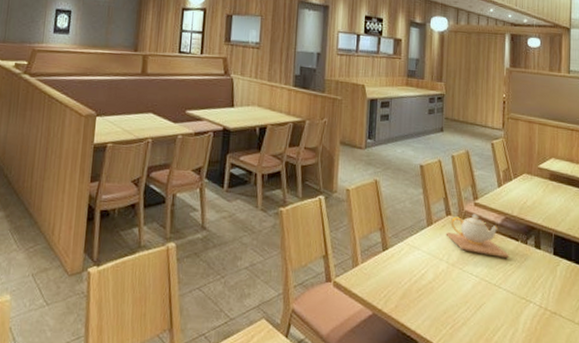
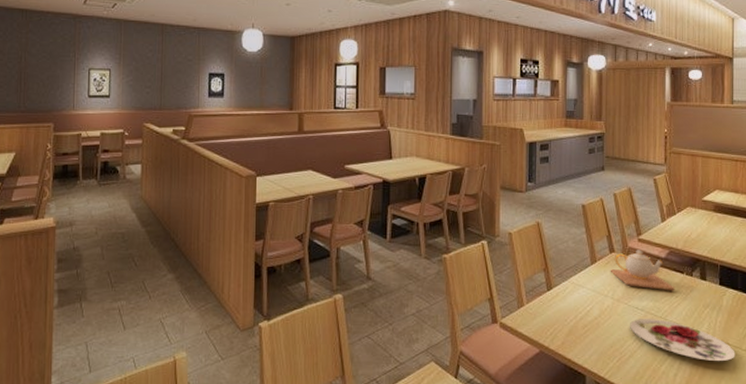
plate: none [464,285,568,335] -> present [630,319,736,362]

